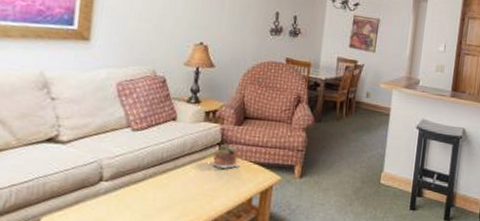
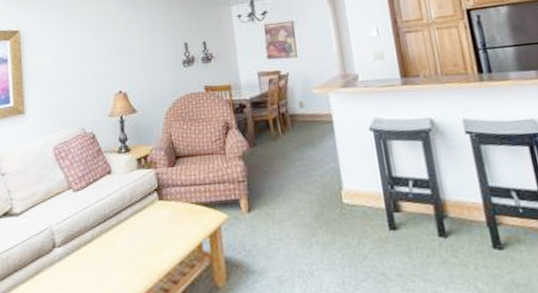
succulent plant: present [210,144,241,169] -> none [151,189,183,216]

